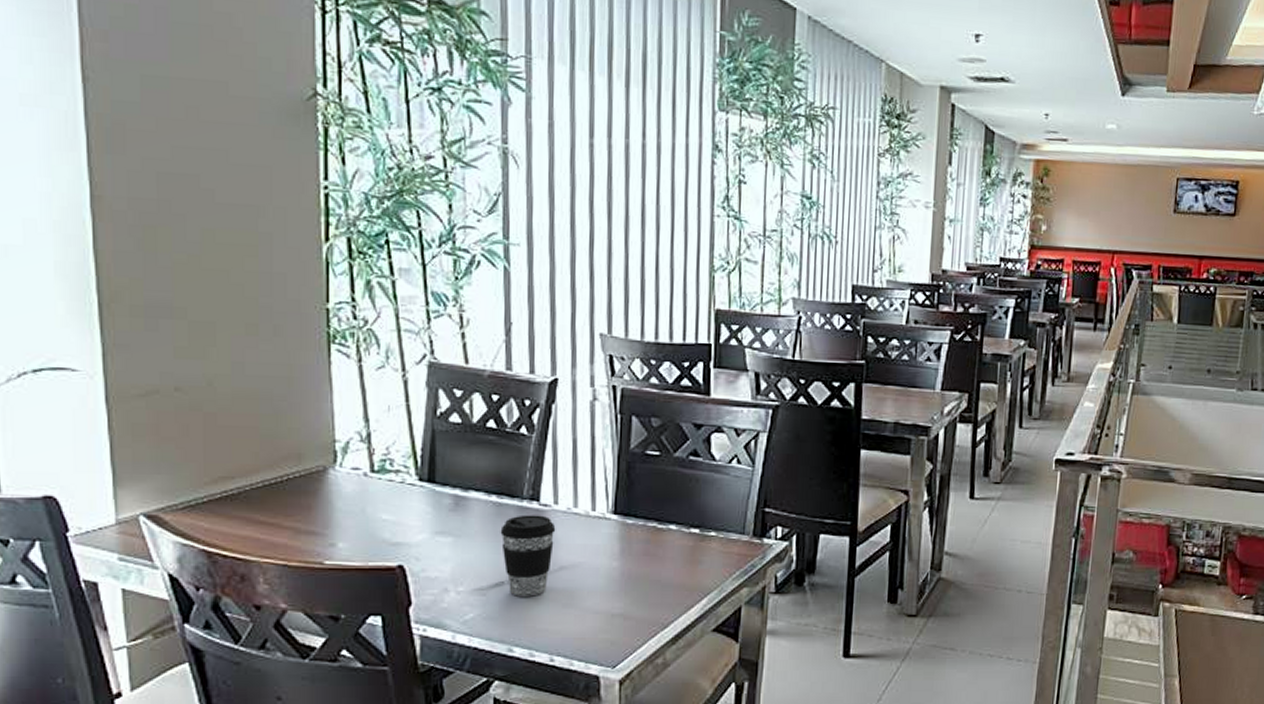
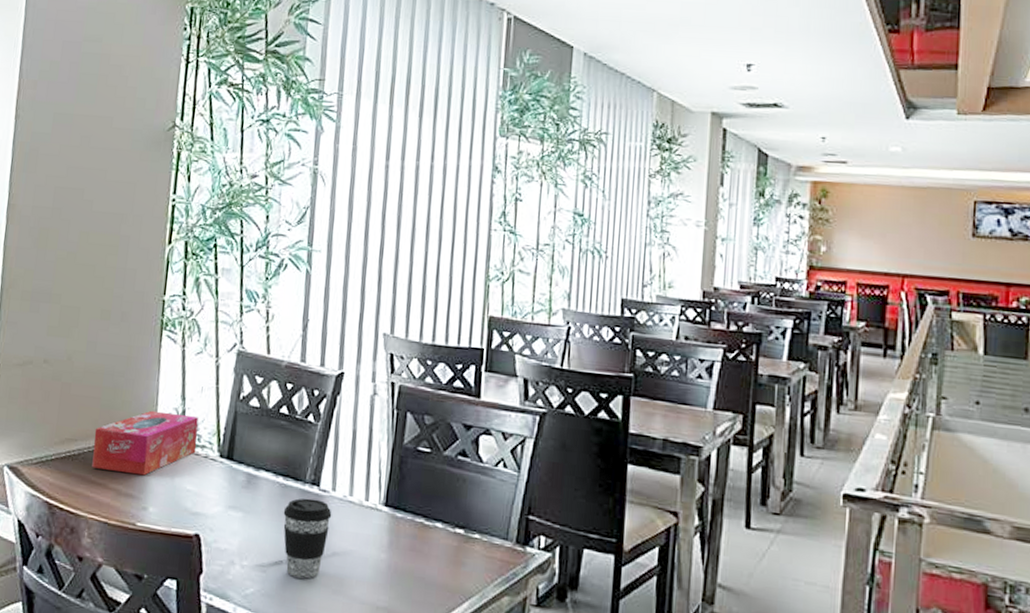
tissue box: none [256,436,389,510] -> present [92,410,199,476]

